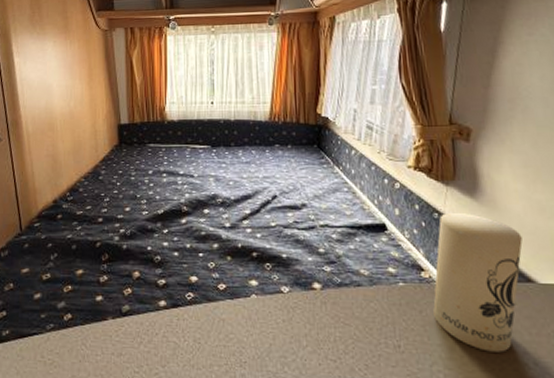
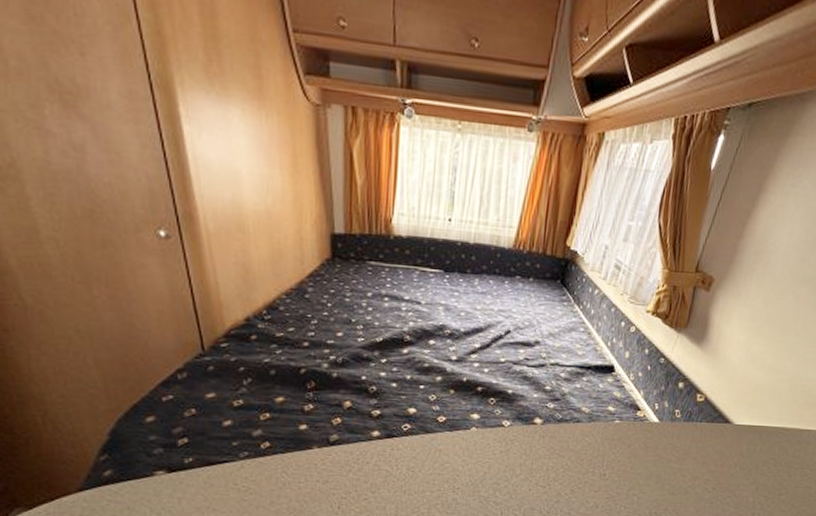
candle: present [433,212,523,352] -> none [640,358,732,480]

